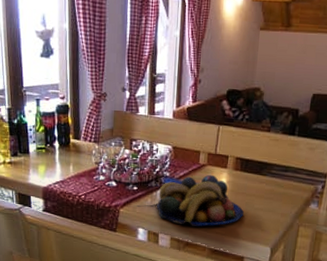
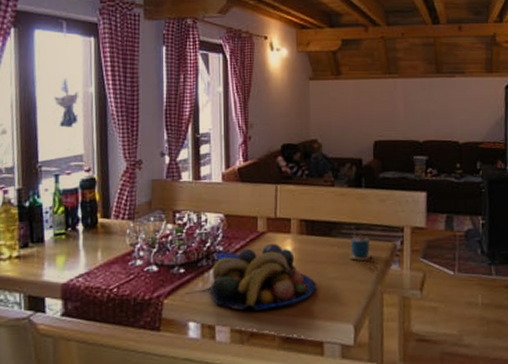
cup: none [275,169,295,199] -> present [349,227,371,262]

